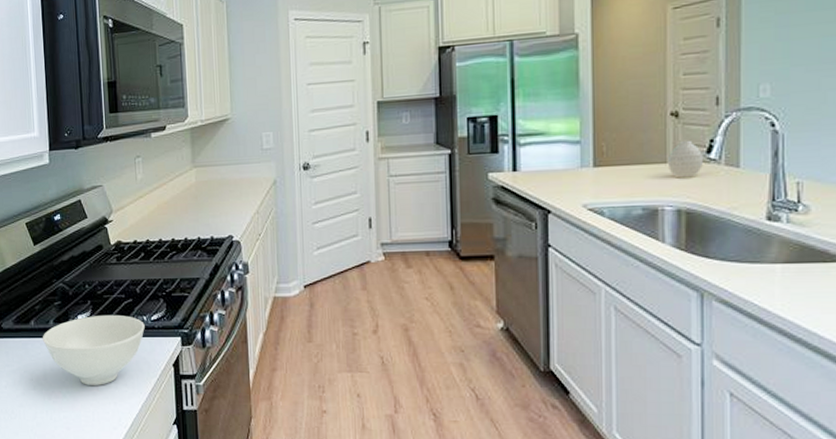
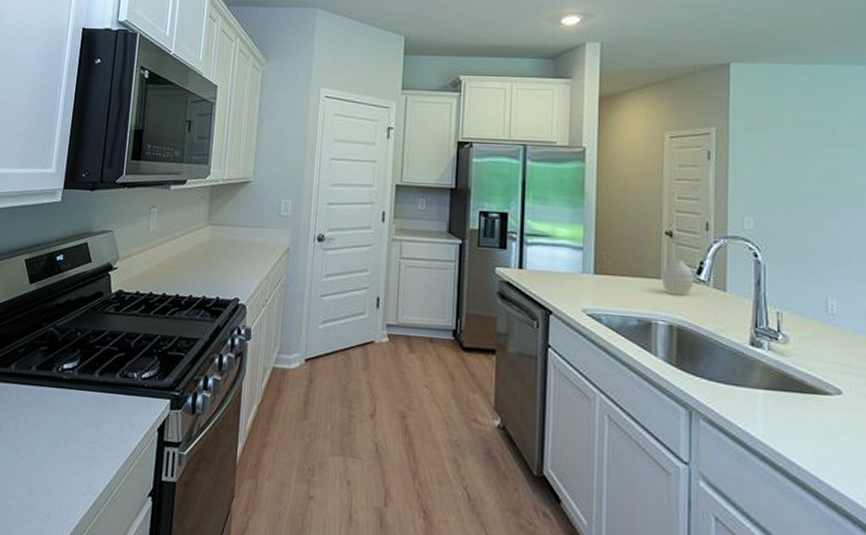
bowl: present [42,314,145,385] -> none [20,366,134,444]

